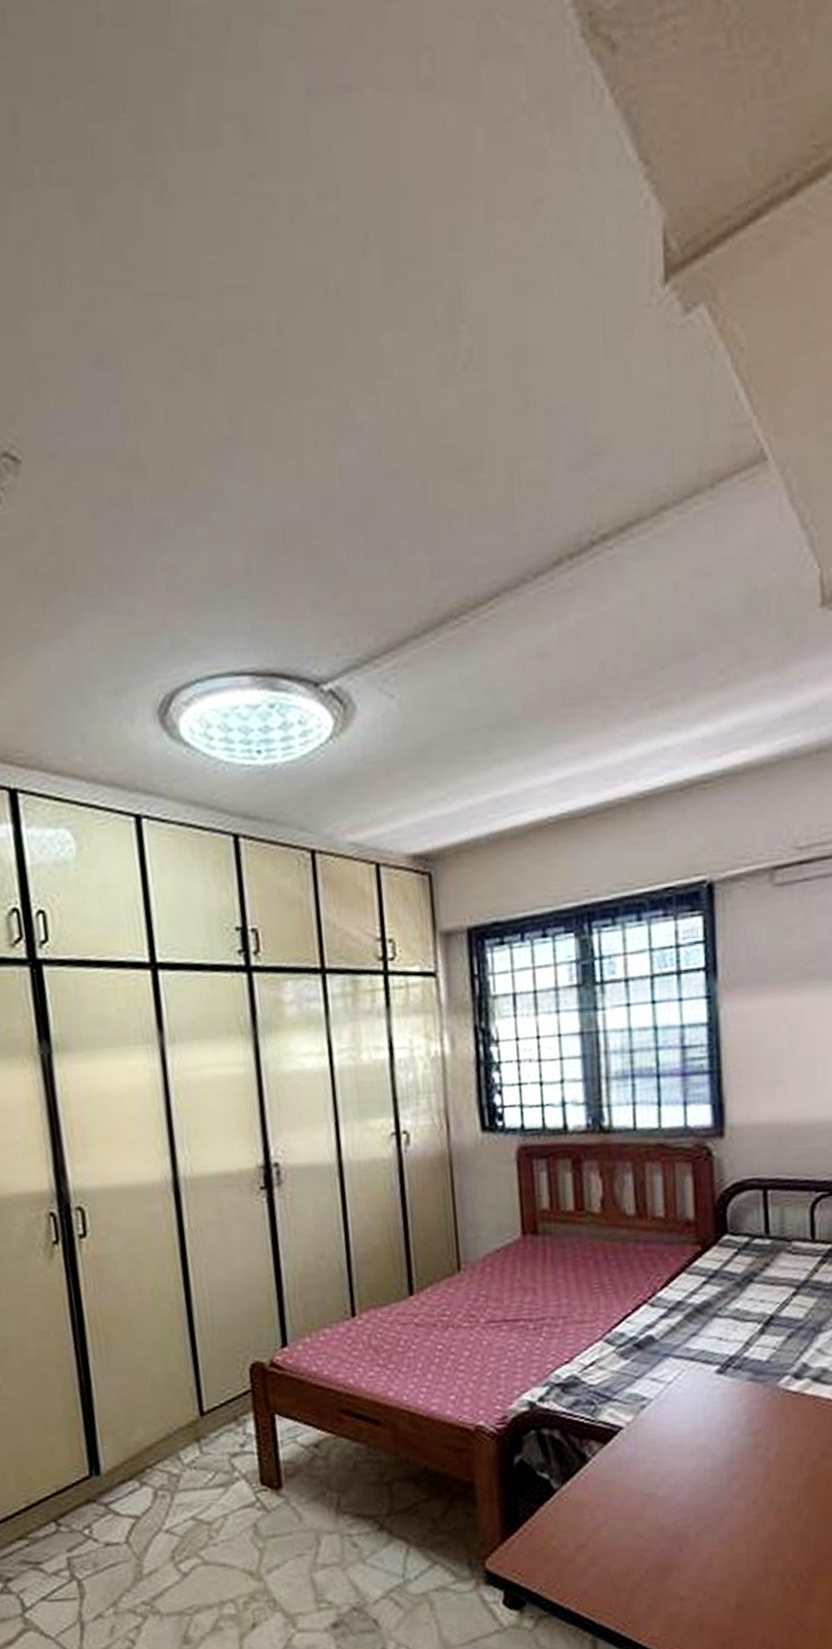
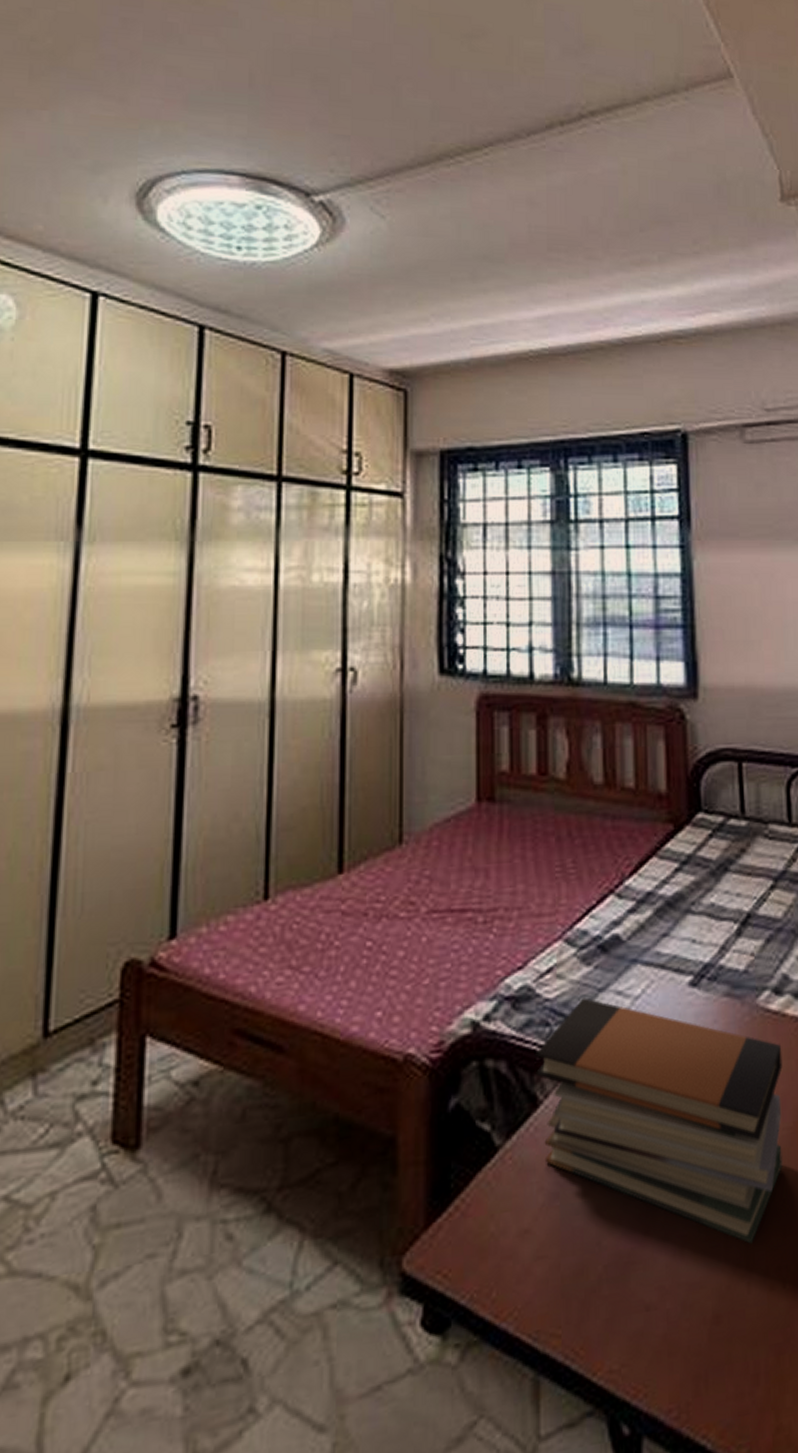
book stack: none [583,1383,801,1559] -> present [536,997,783,1244]

